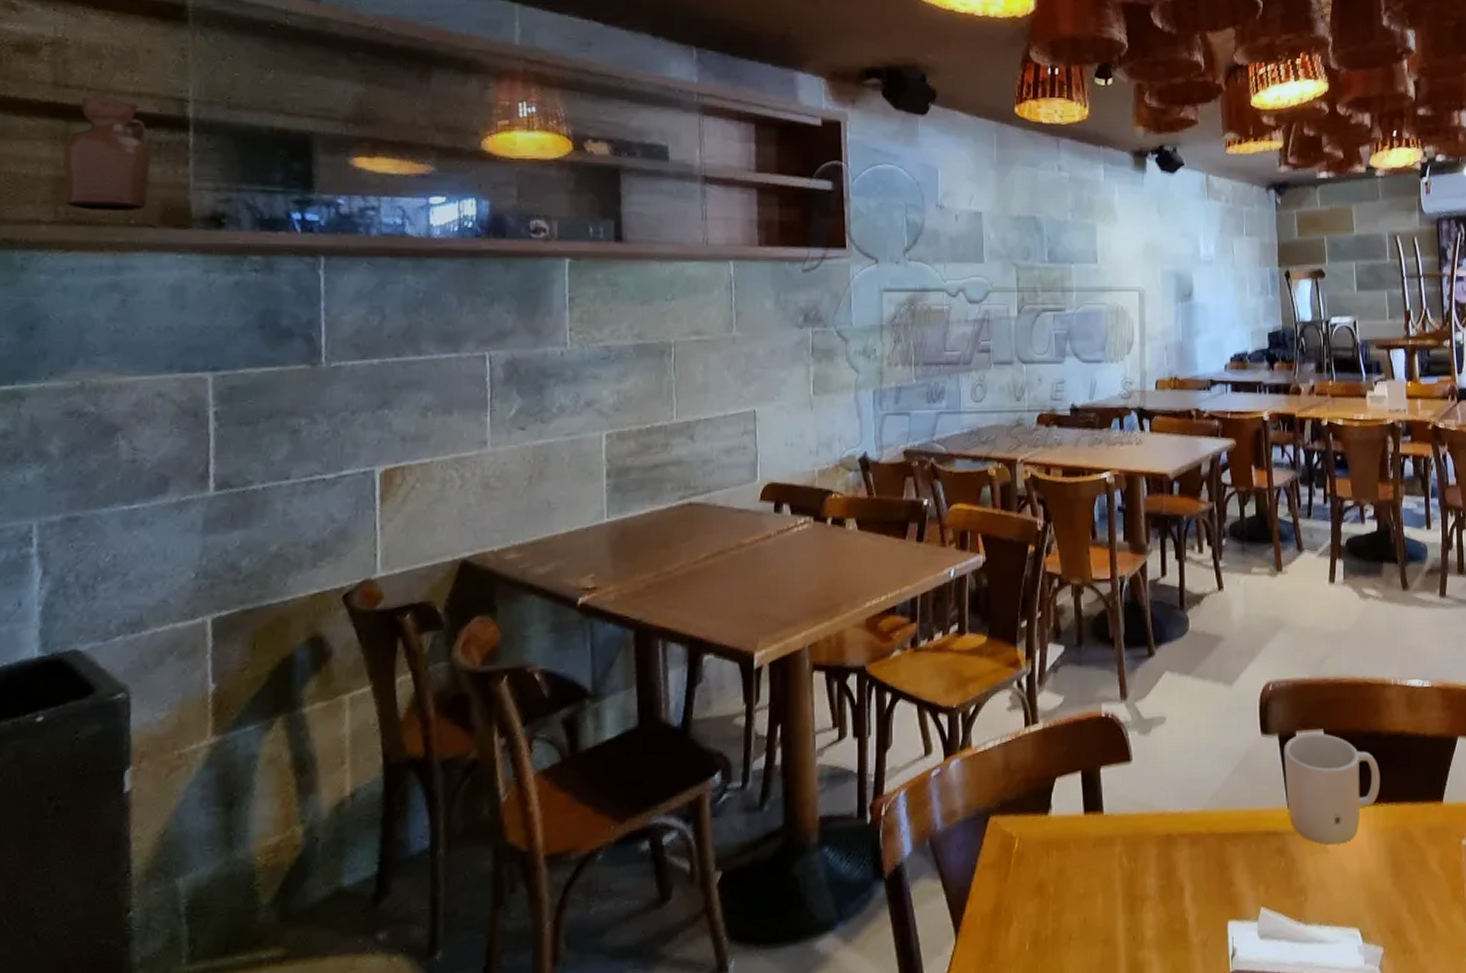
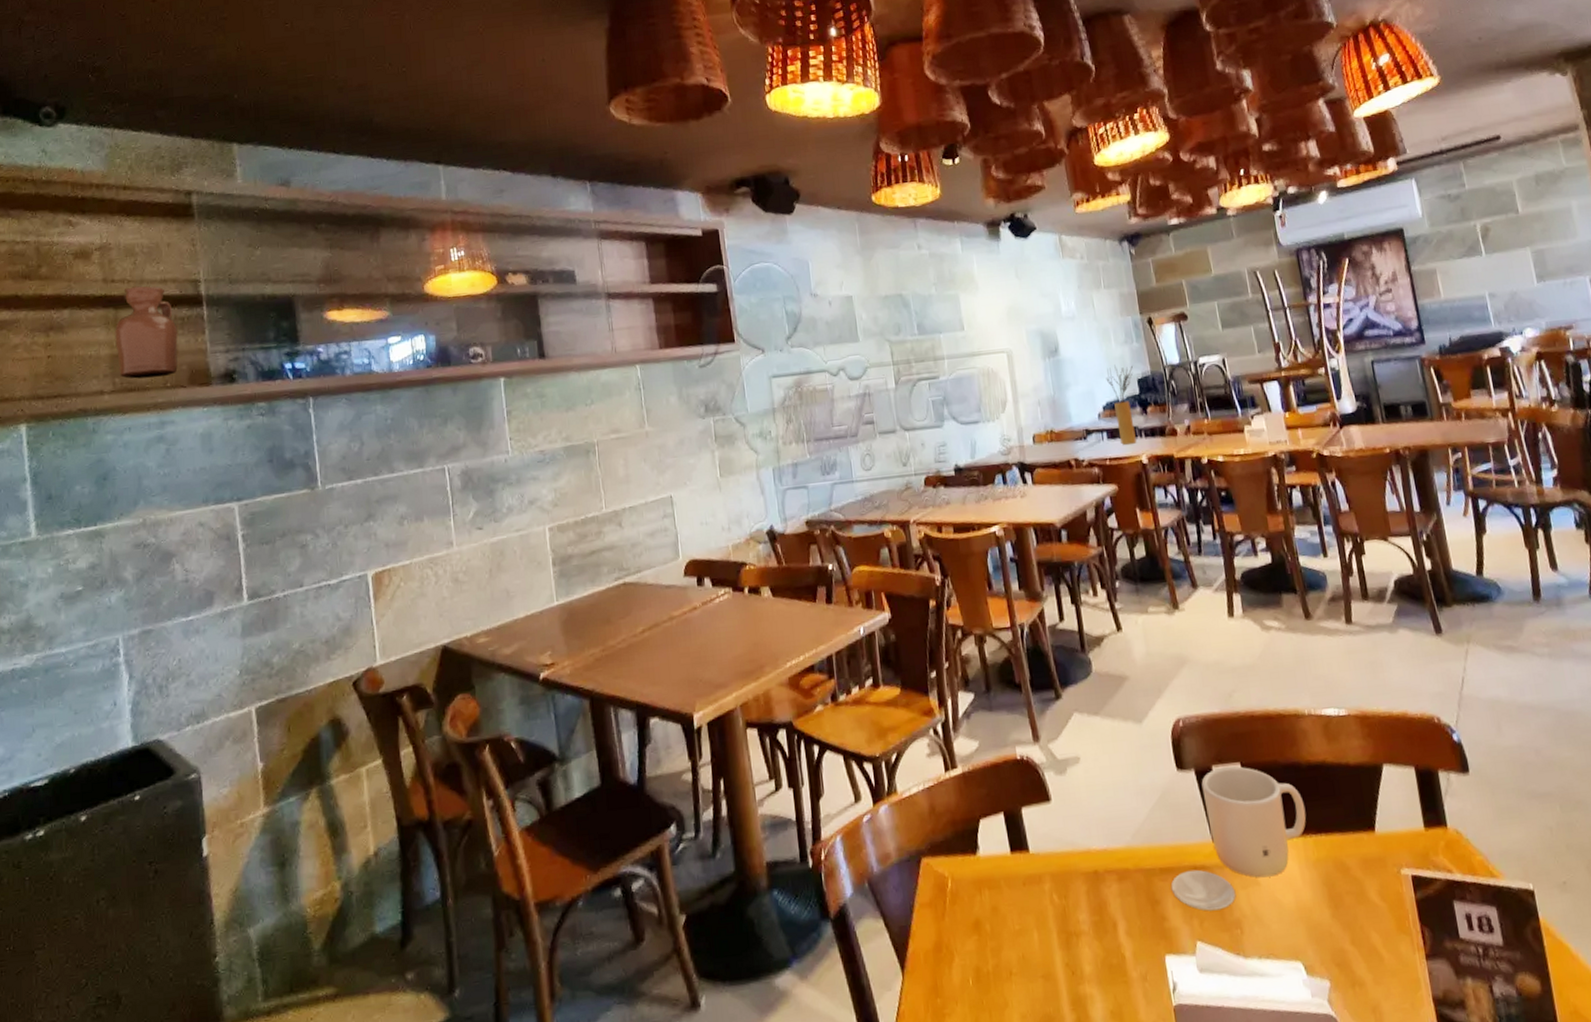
vase: none [1237,315,1265,401] -> present [1105,364,1137,446]
saucer: none [1241,835,1304,877] -> present [1170,869,1237,911]

